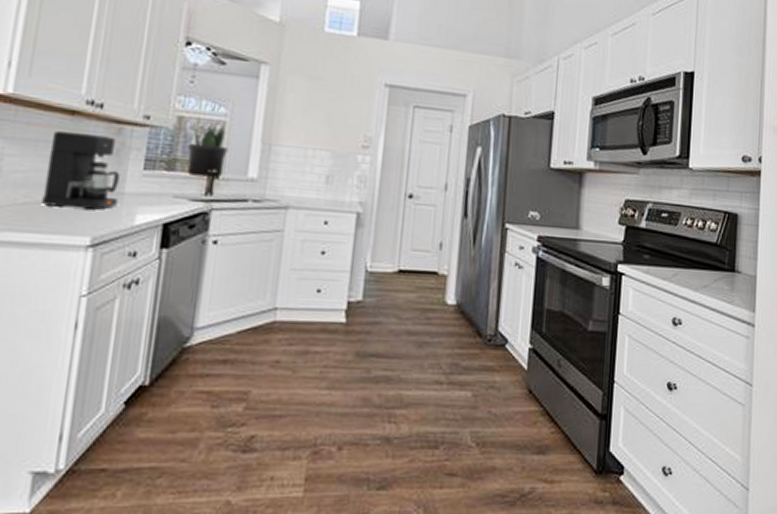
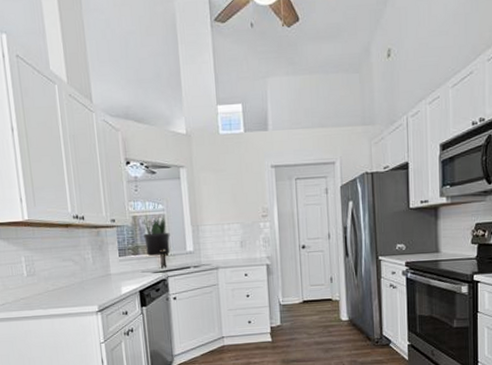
coffee maker: present [41,130,120,210] -> none [59,238,109,290]

